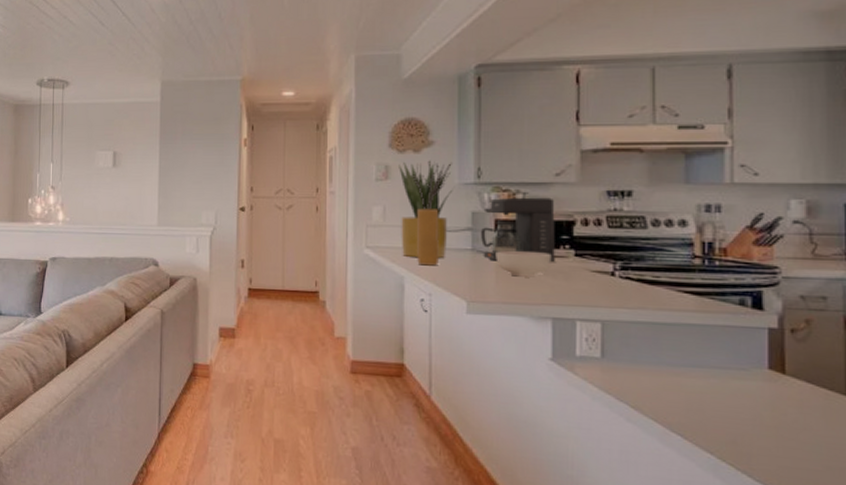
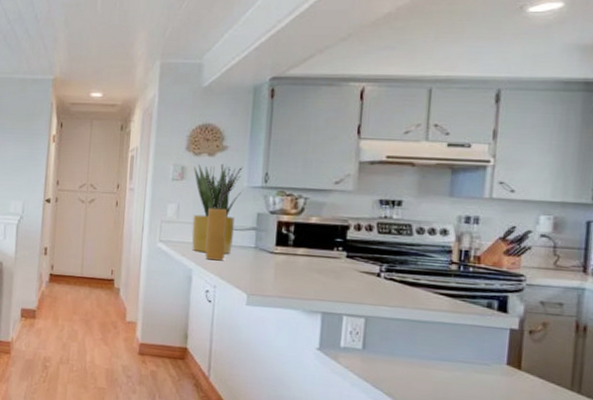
coffee maker: present [480,197,555,263] -> none [263,201,332,263]
bowl: present [495,251,551,277] -> none [275,250,326,275]

